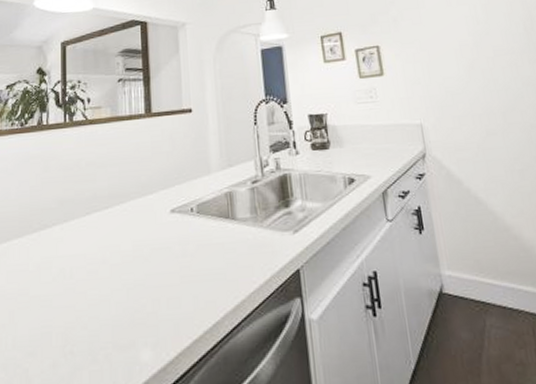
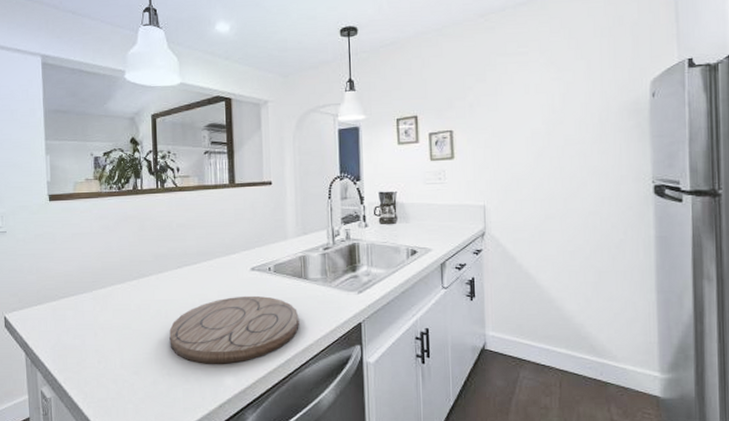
cutting board: none [74,243,228,336] -> present [169,295,299,364]

